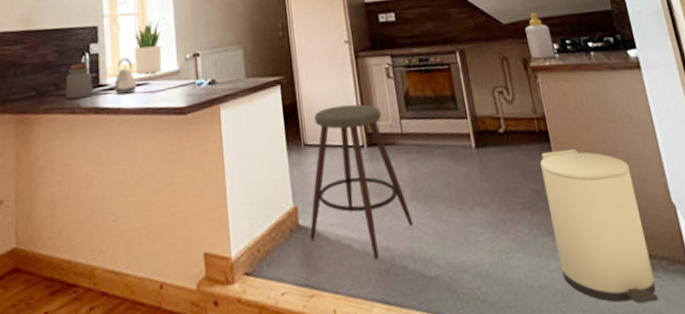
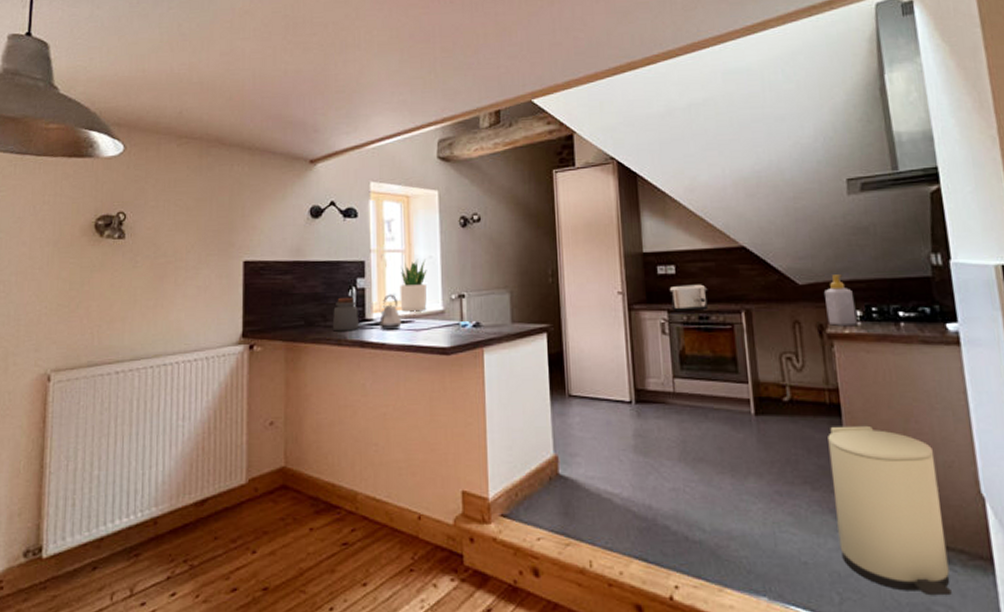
bar stool: present [310,104,414,260] -> none [569,358,680,518]
toaster: none [391,29,426,56] -> present [669,284,708,311]

